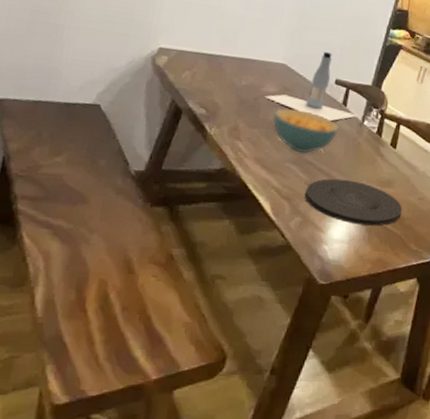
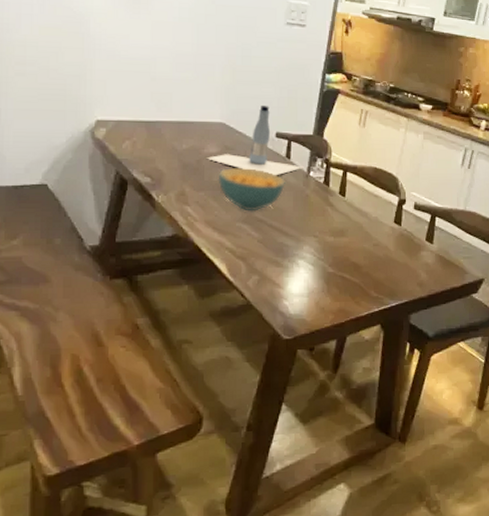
plate: present [305,178,403,226] -> none [260,233,359,277]

